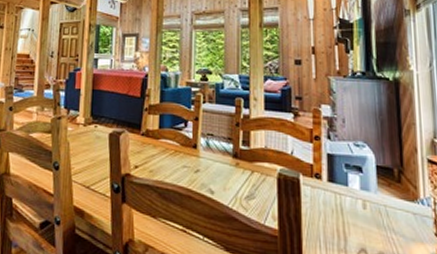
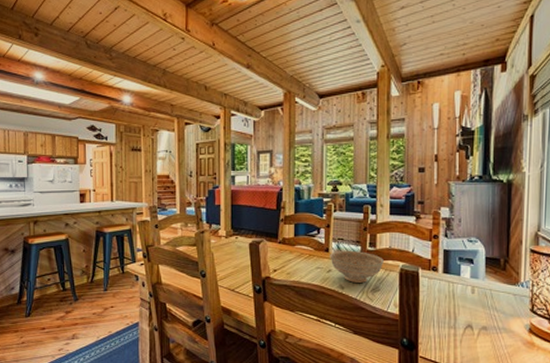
decorative bowl: none [198,148,259,188] -> present [330,251,384,283]

